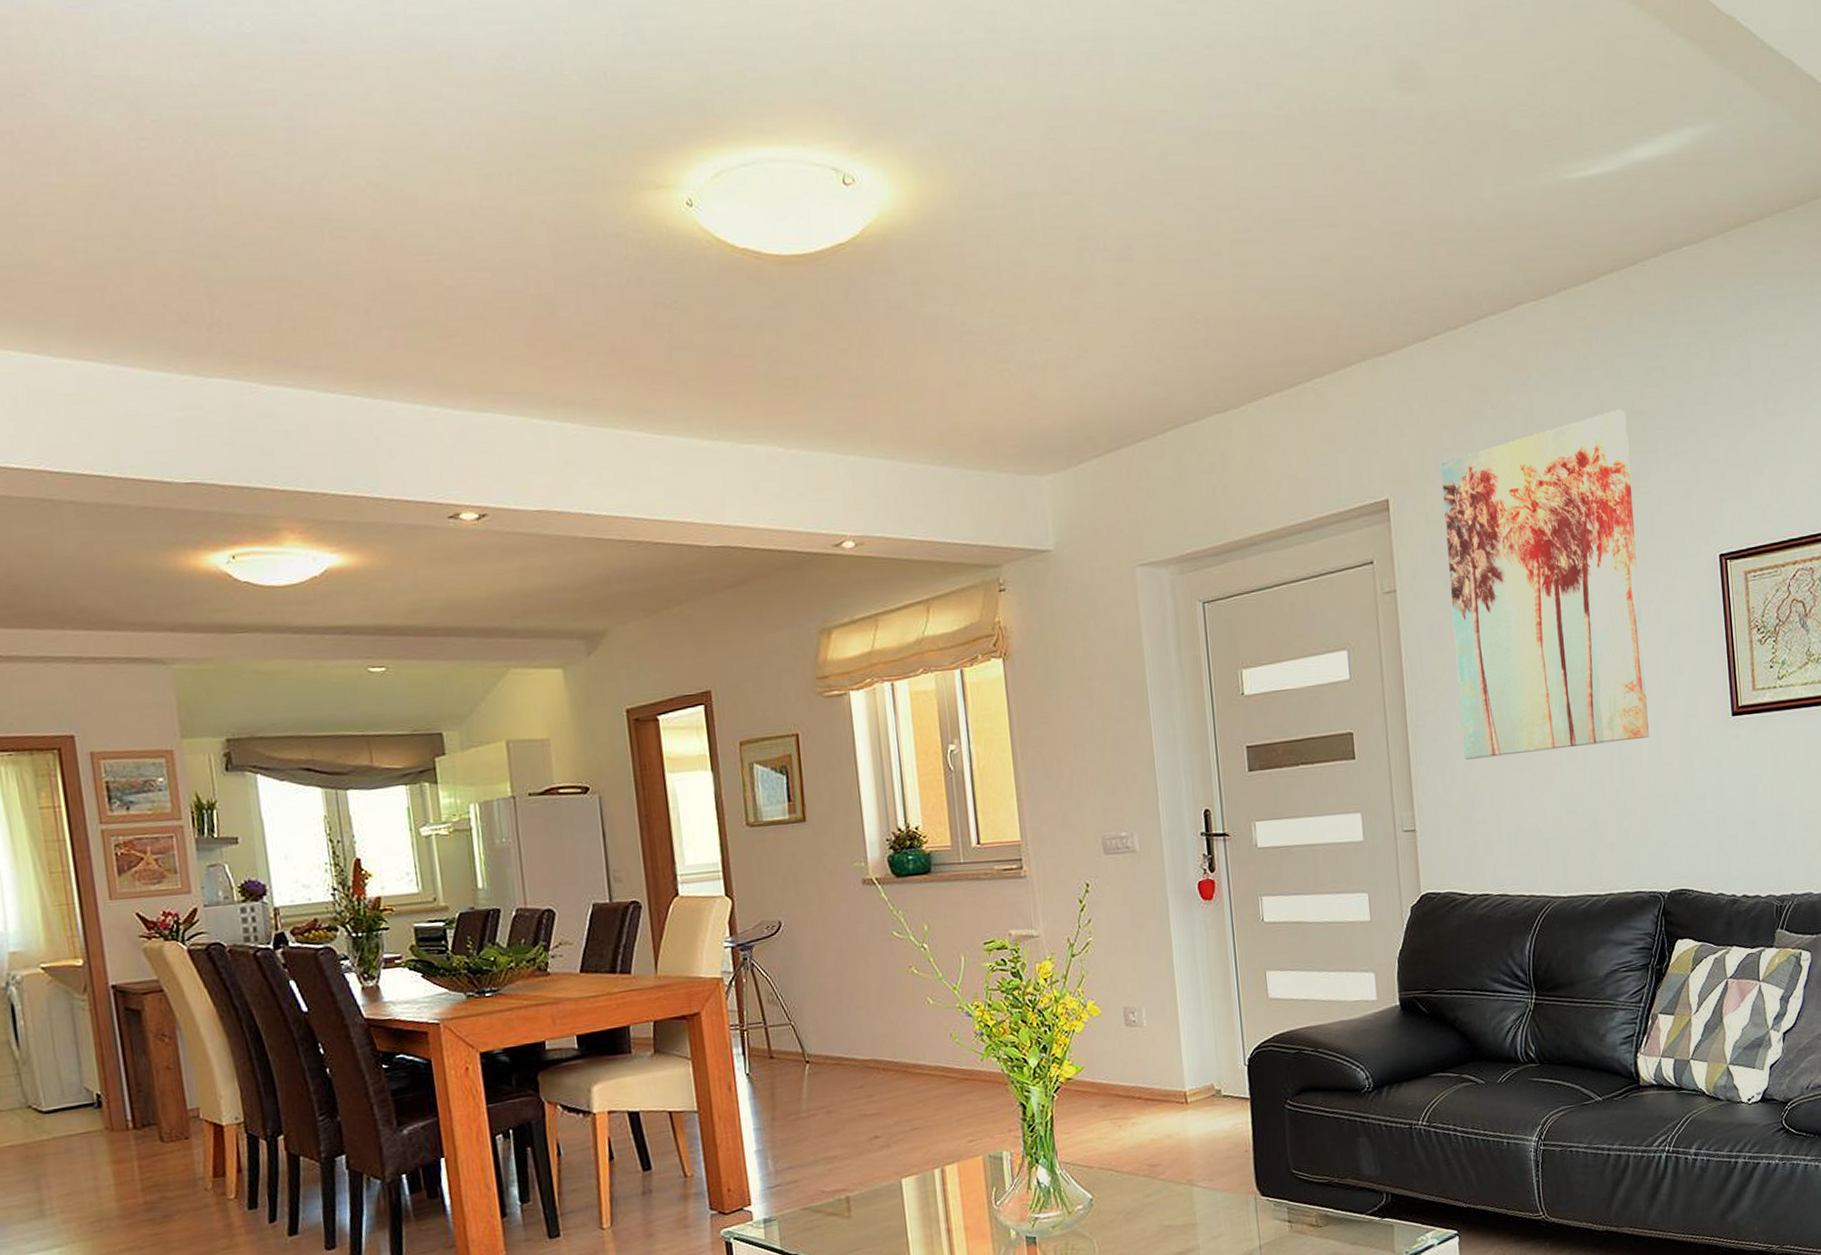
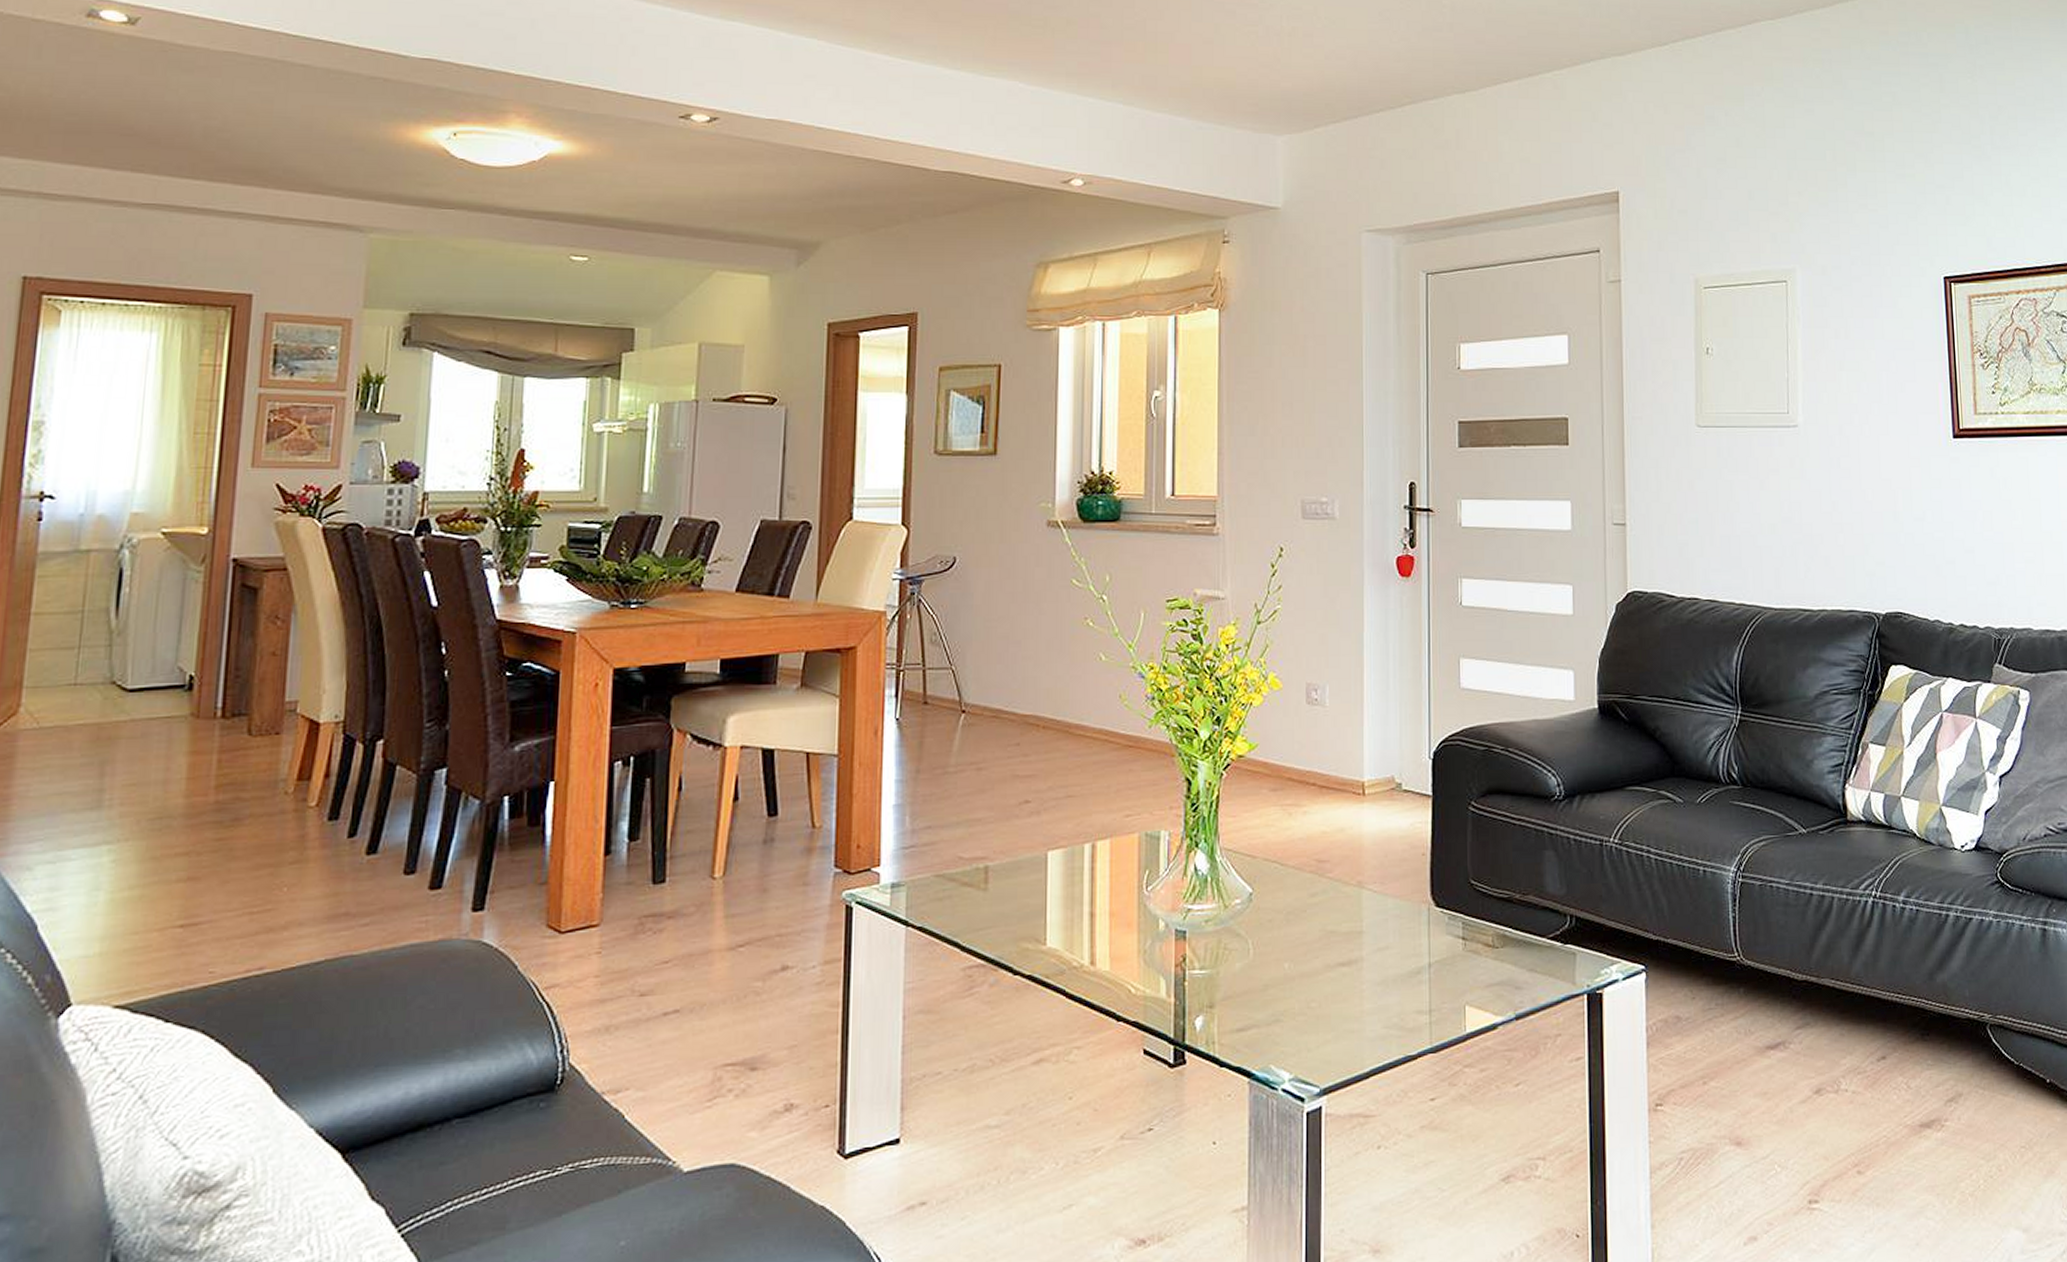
wall art: present [1440,409,1649,760] -> none [1672,128,1869,456]

